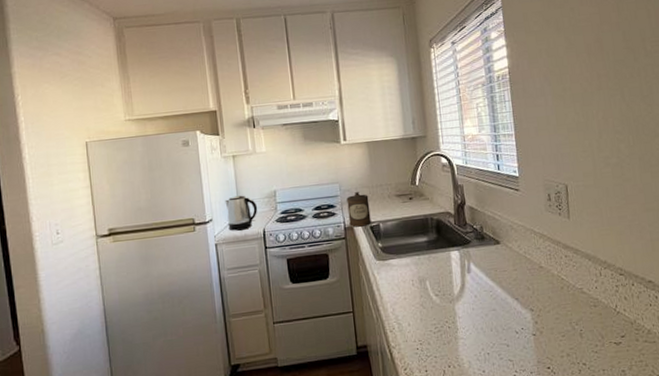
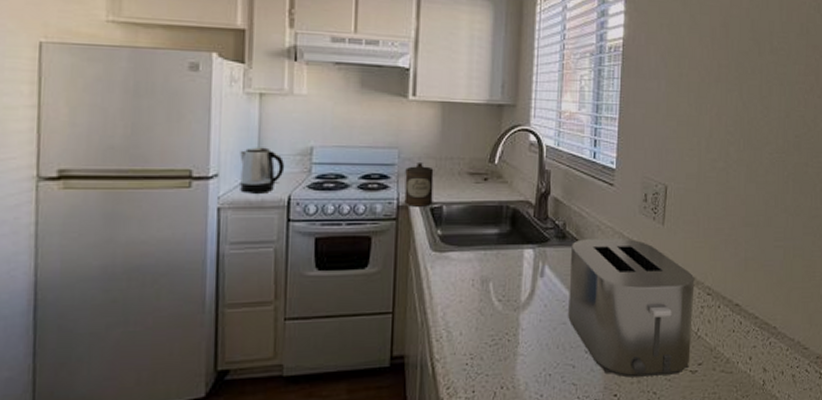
toaster: none [490,233,613,352] -> present [568,239,695,378]

